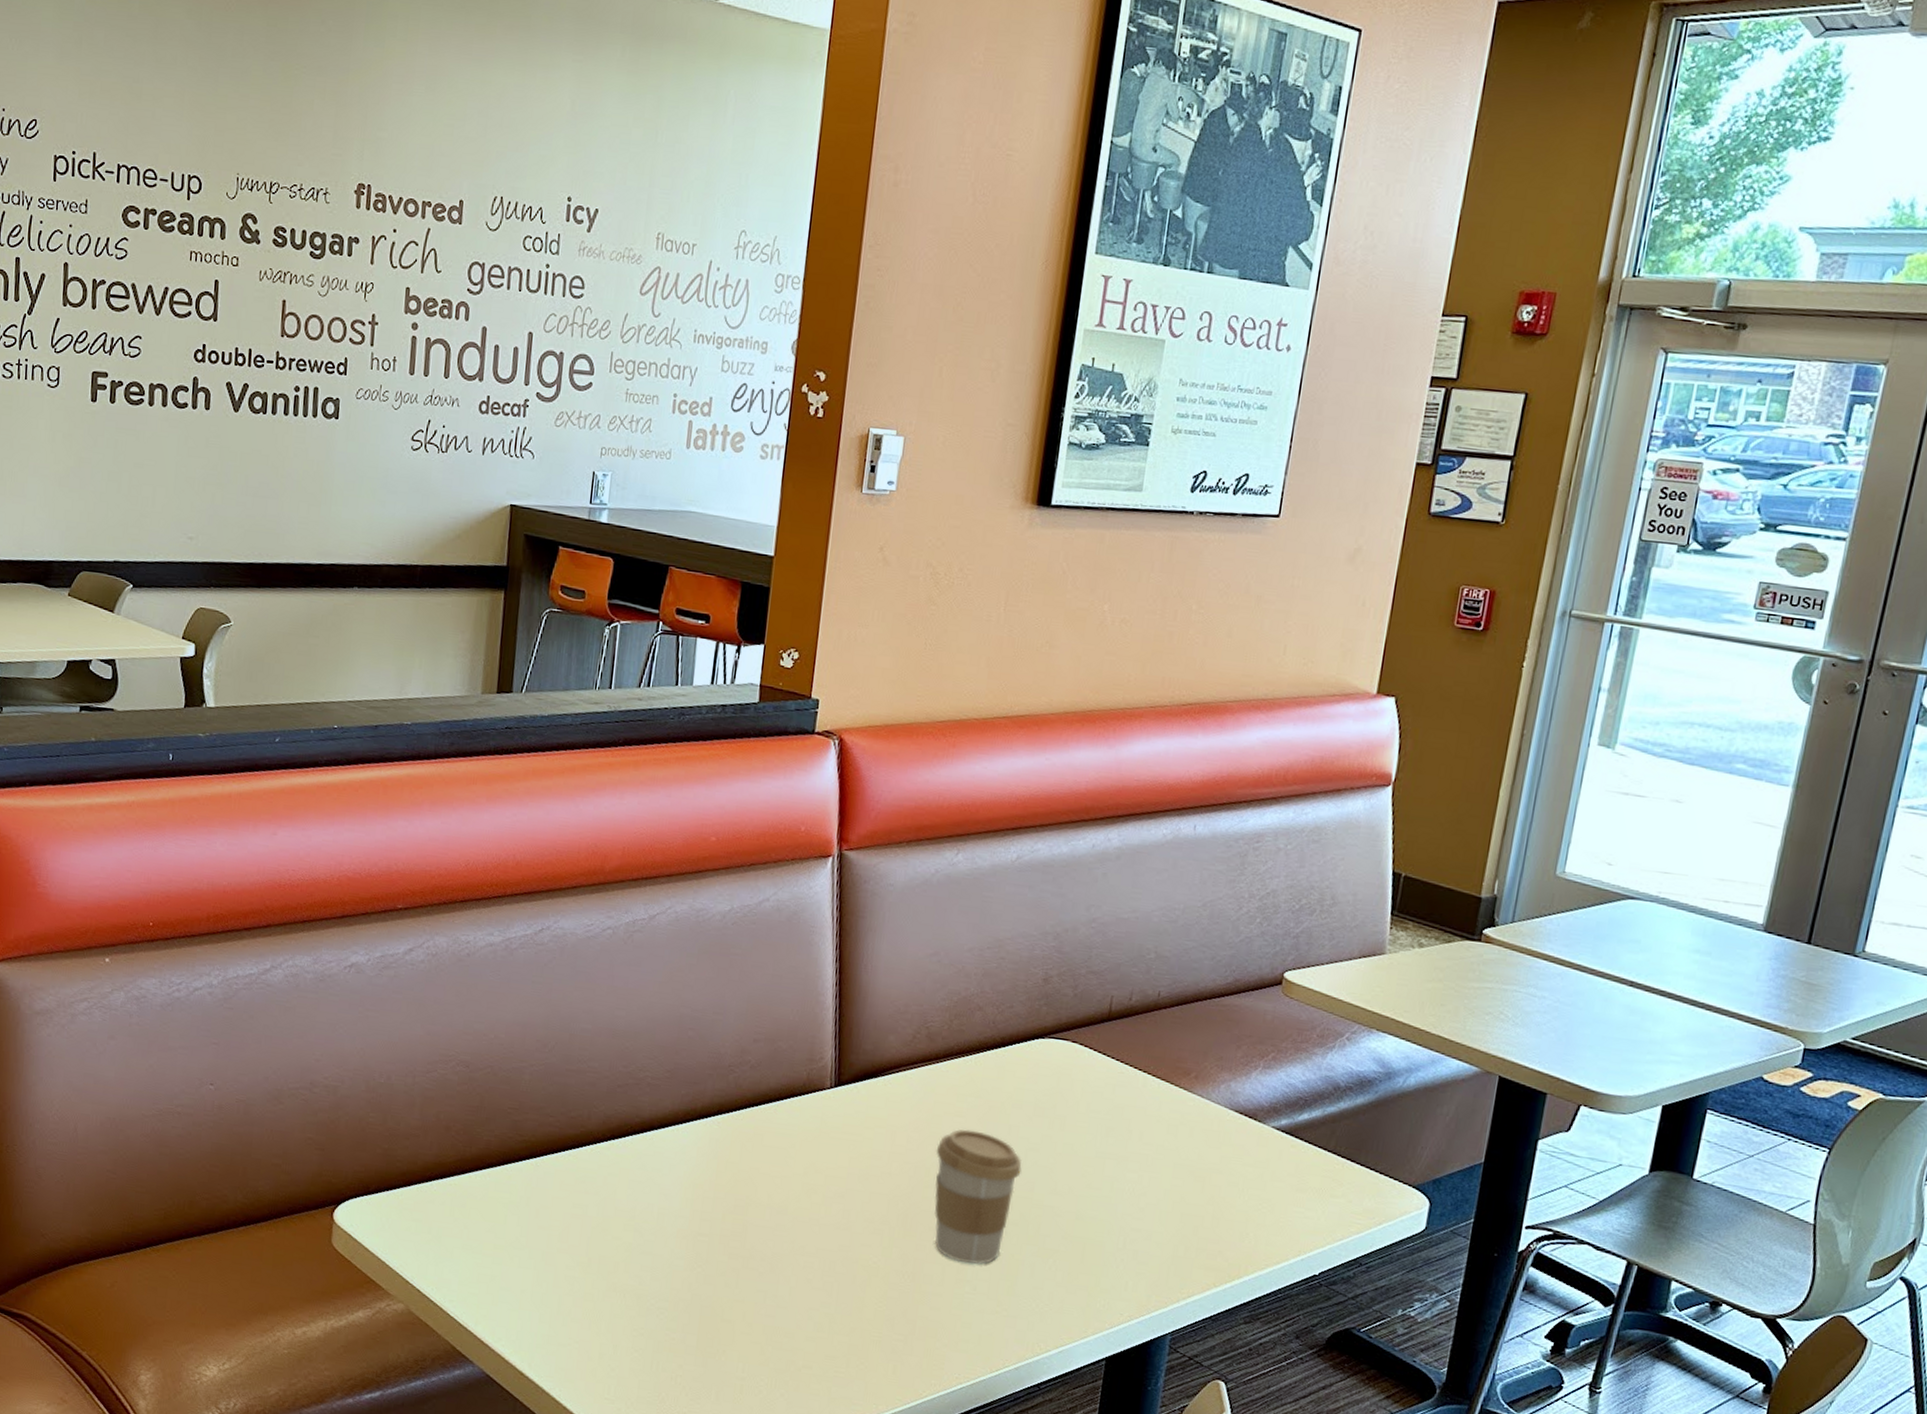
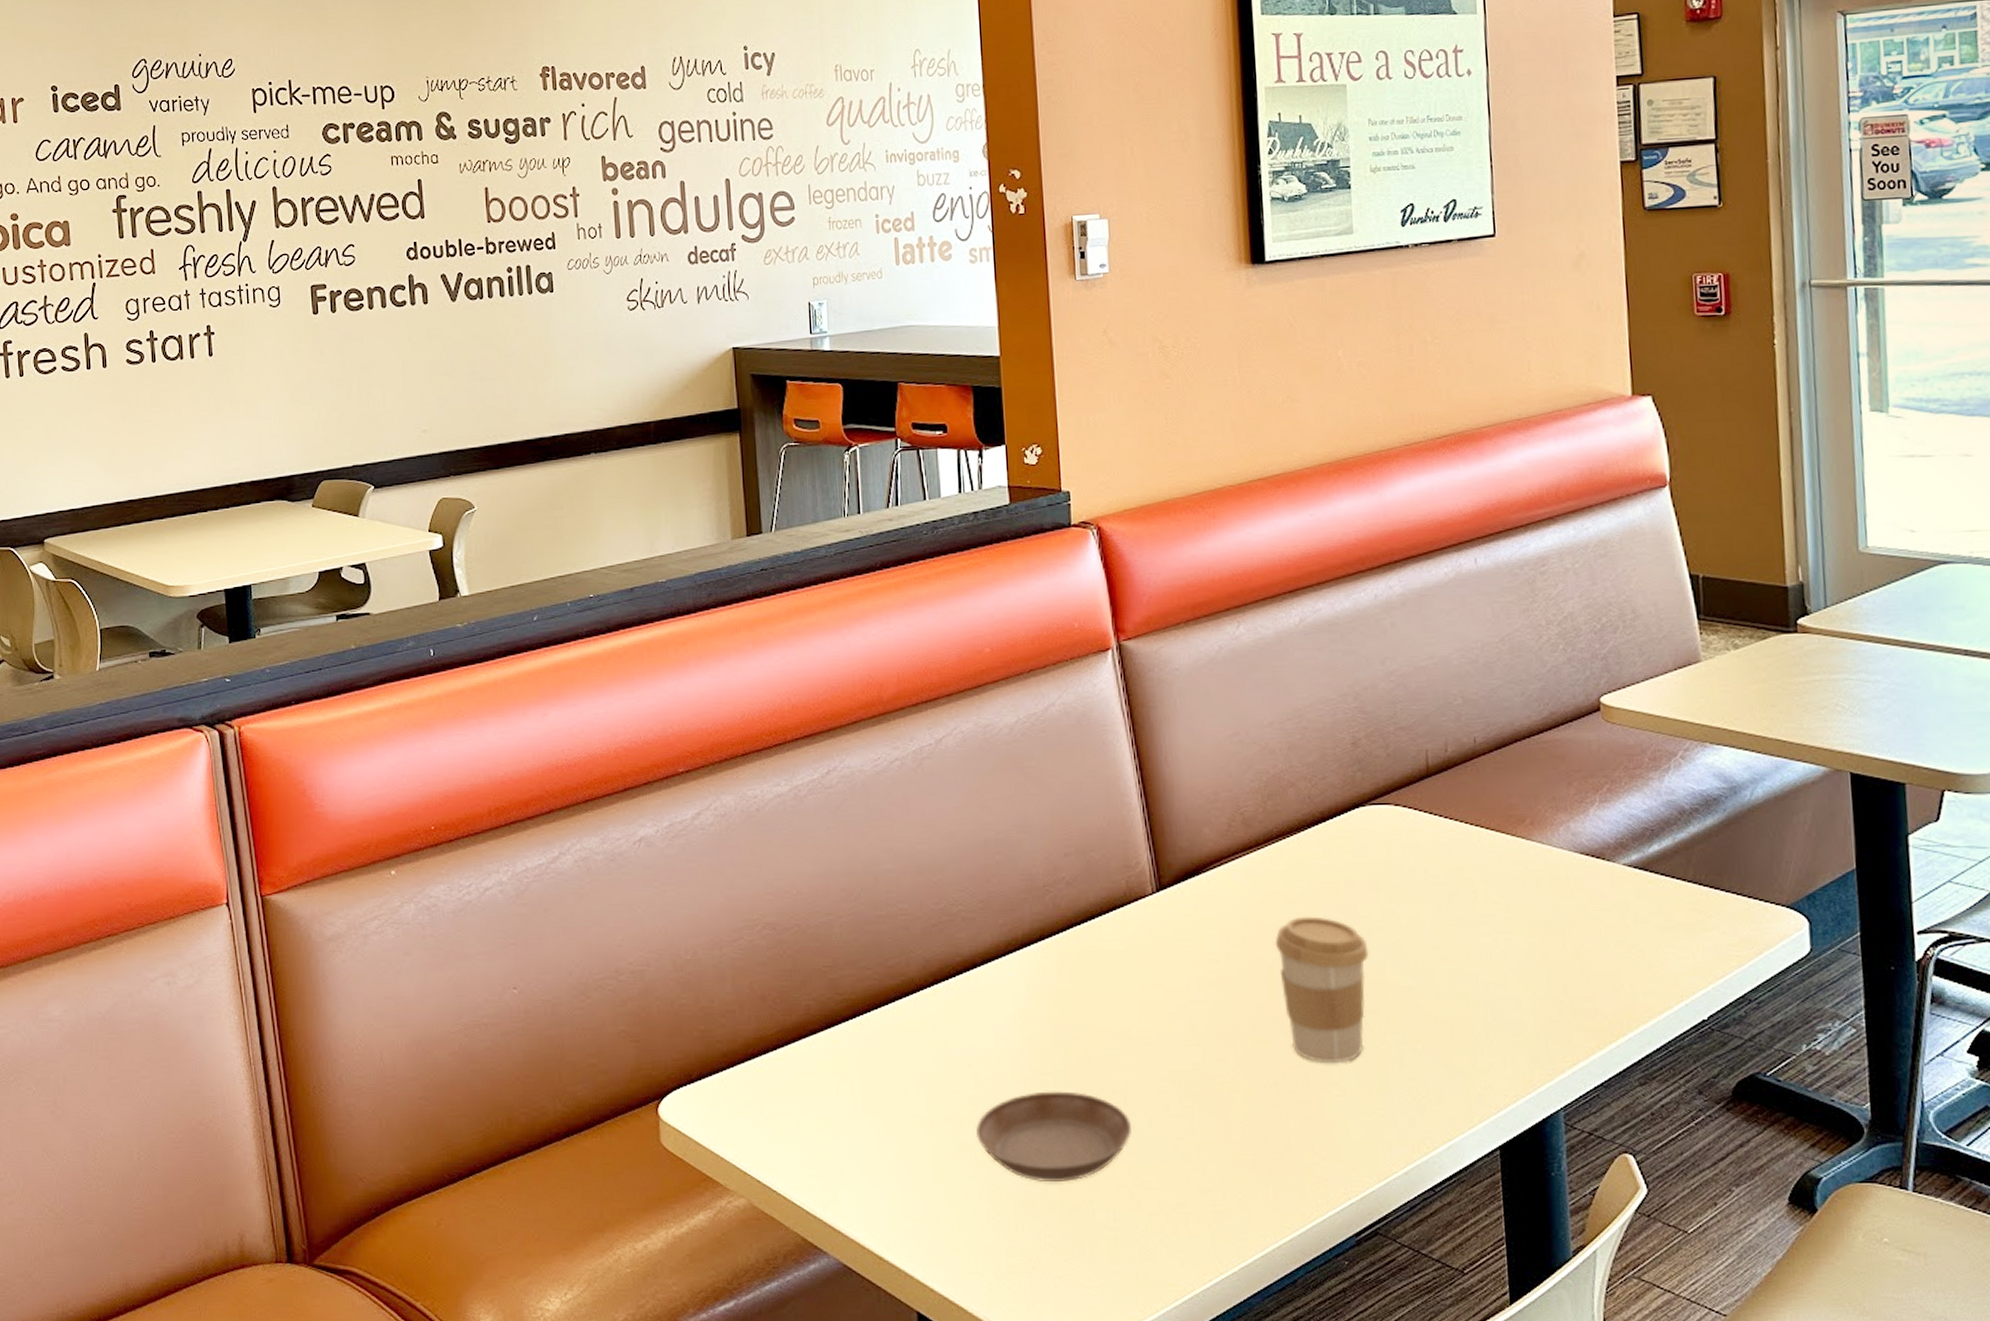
saucer: none [628,1249,773,1332] -> present [976,1091,1131,1182]

